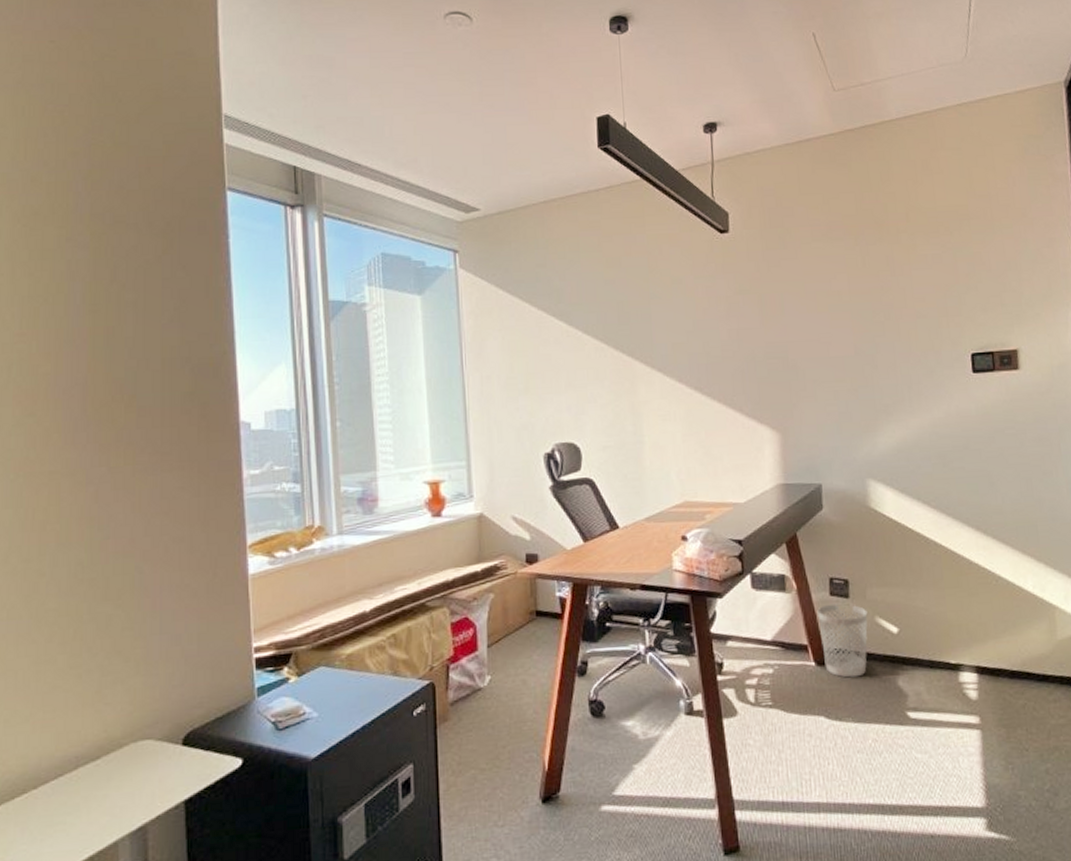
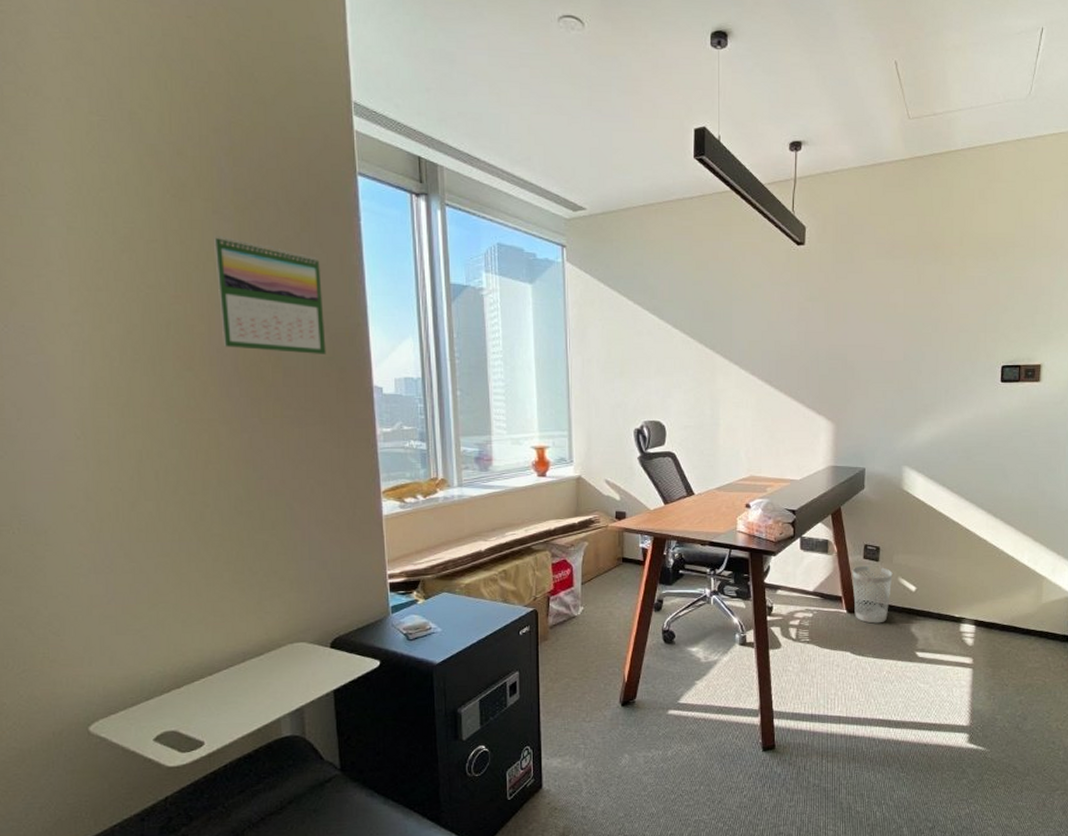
calendar: none [66,265,187,390] -> present [214,236,326,355]

